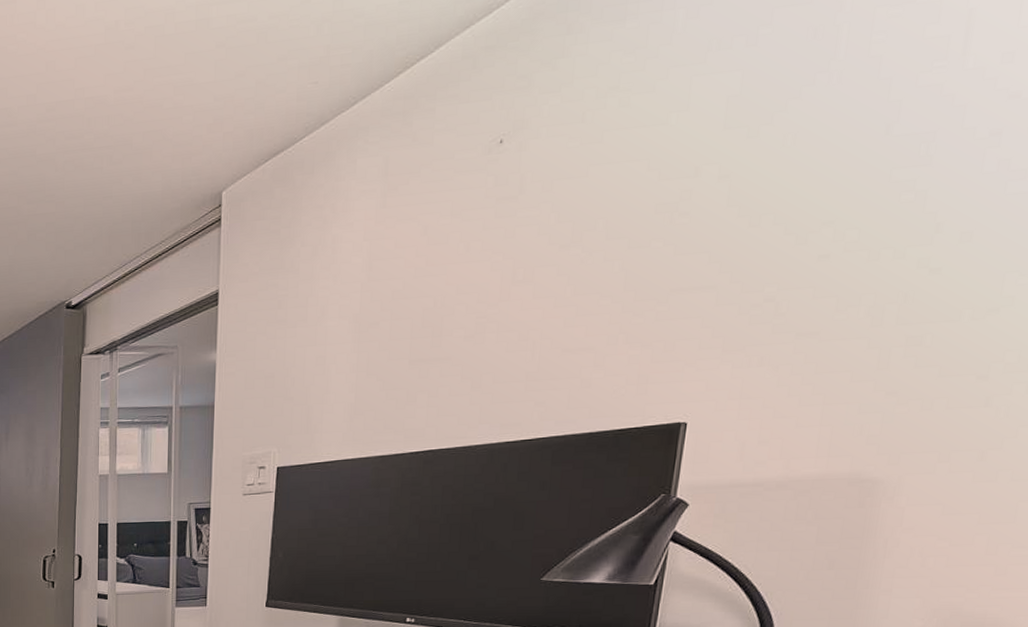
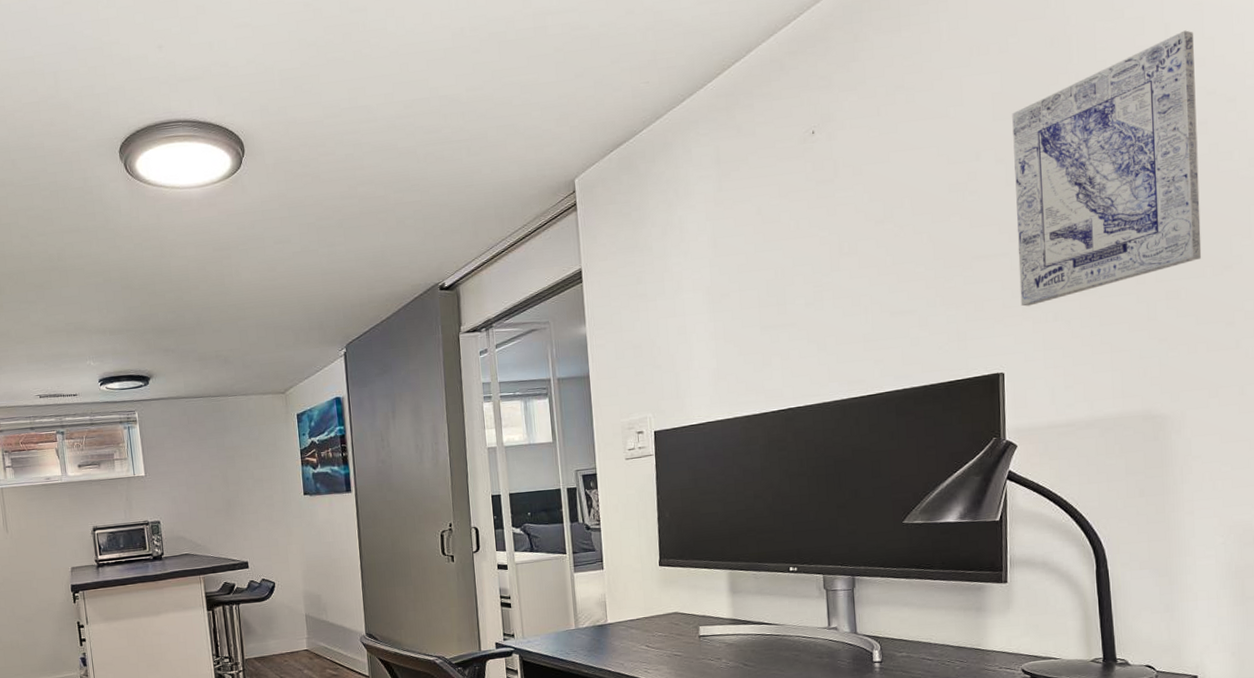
wall art: none [720,17,1005,348] -> present [1012,30,1202,307]

